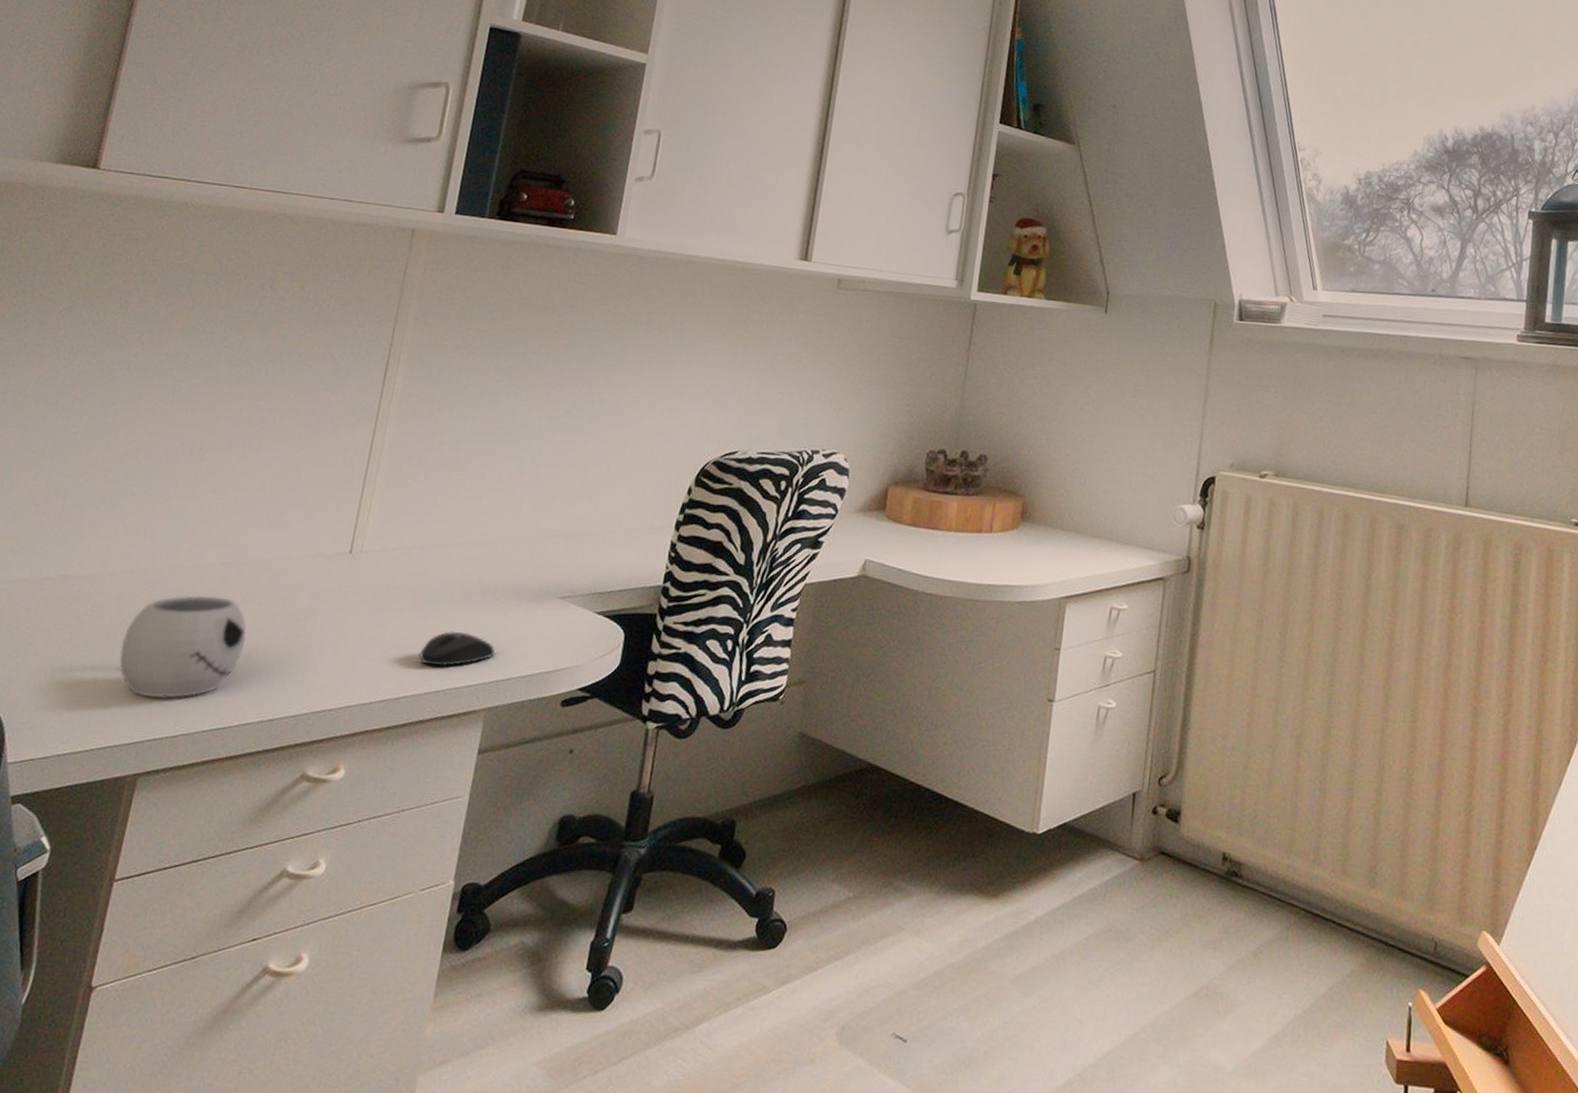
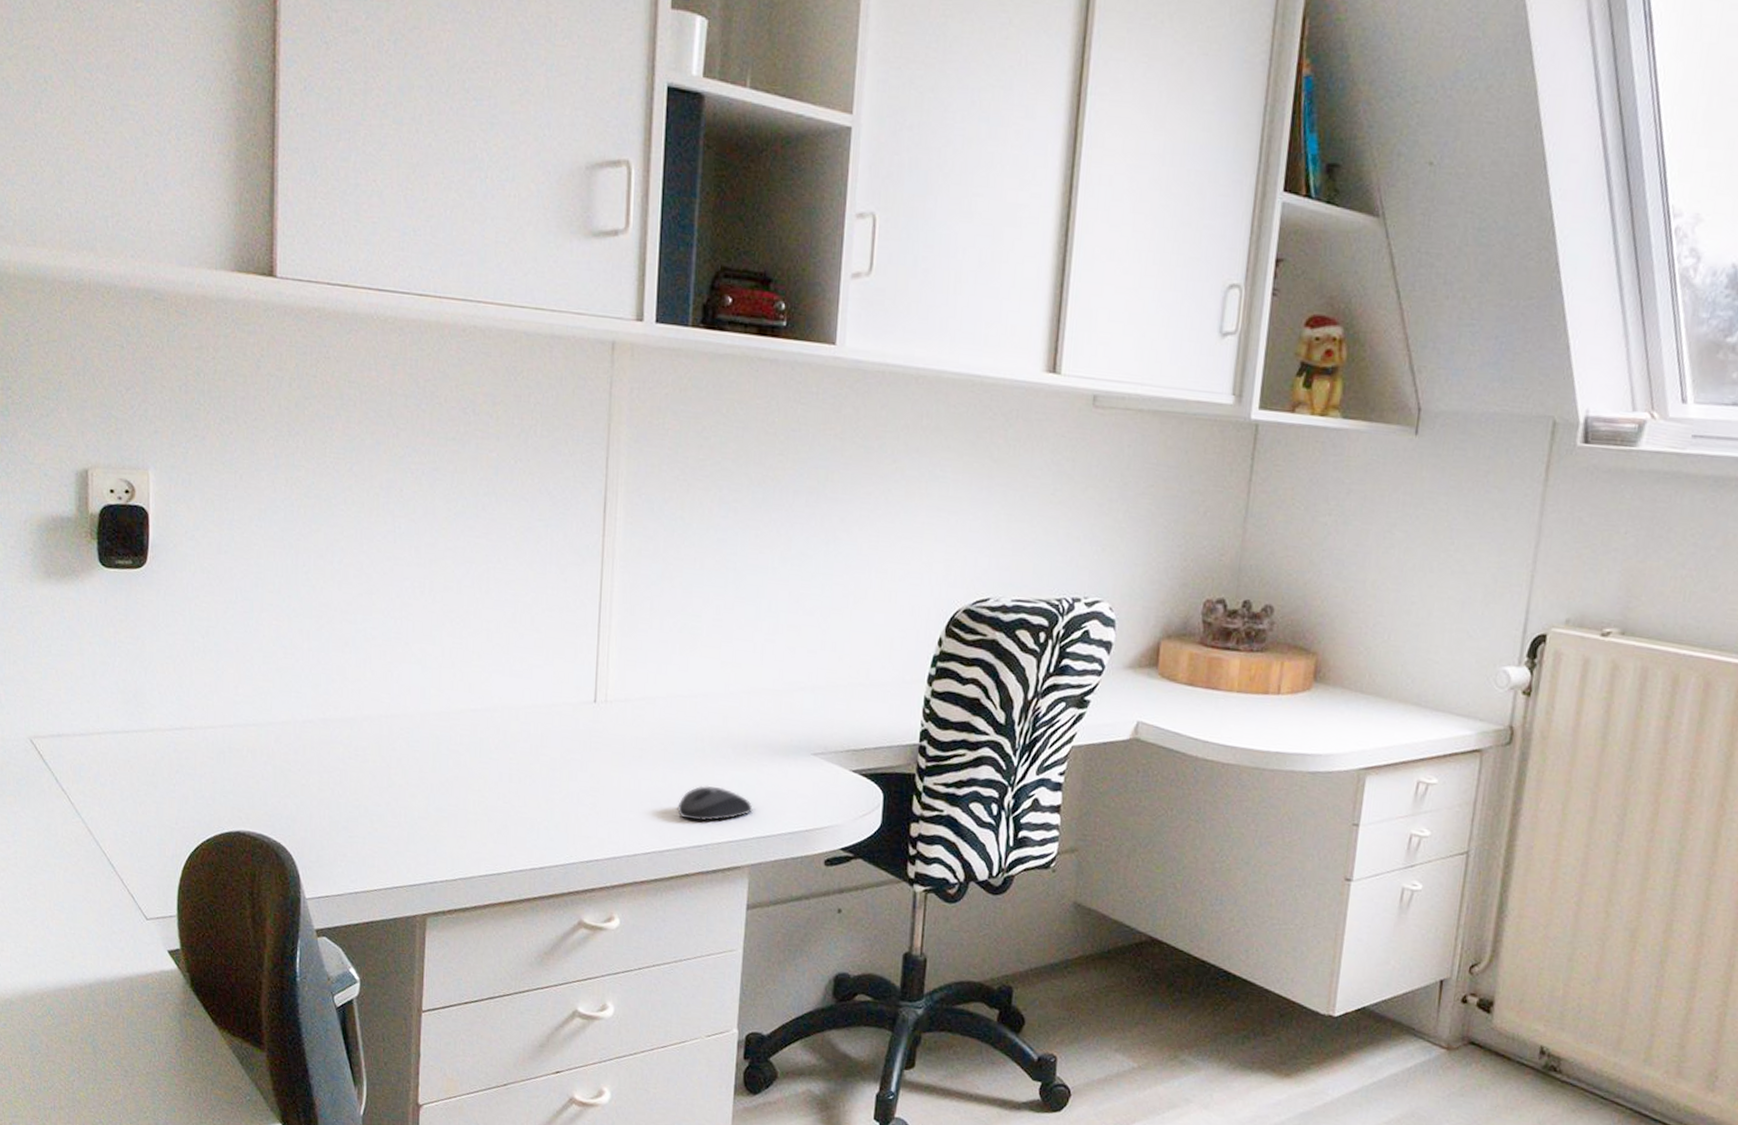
mug: present [119,595,247,699] -> none [388,741,506,844]

